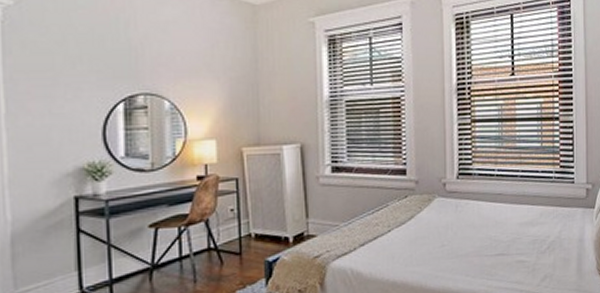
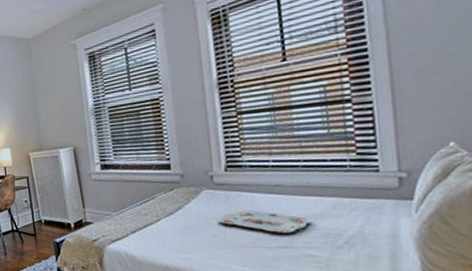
serving tray: none [447,218,523,241] -> present [217,209,311,233]

